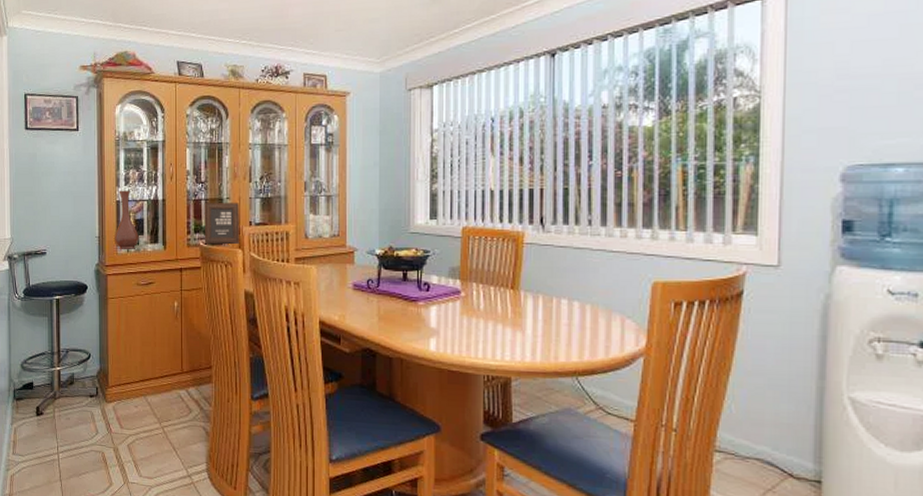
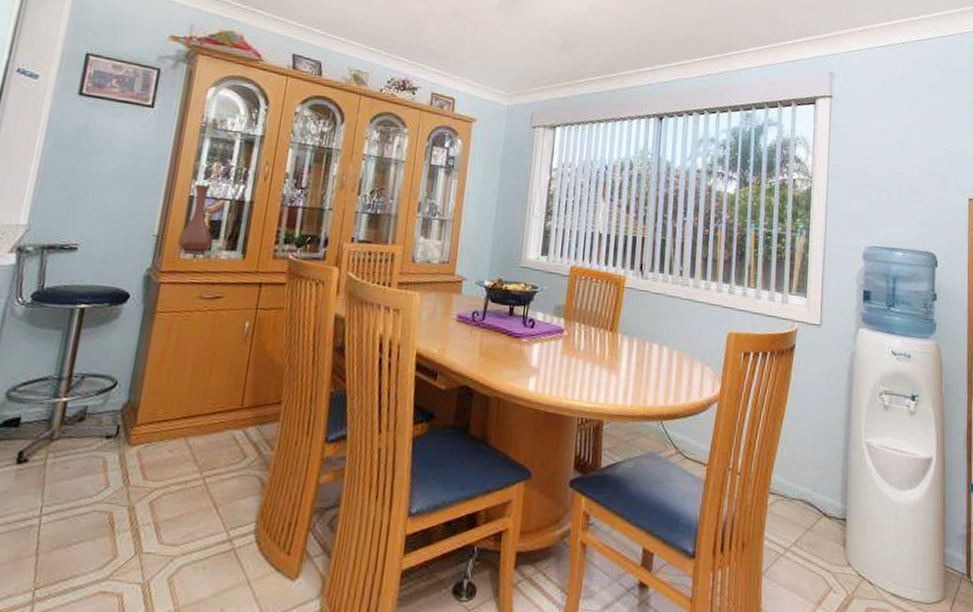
picture frame: present [204,203,239,245] -> none [295,211,343,261]

